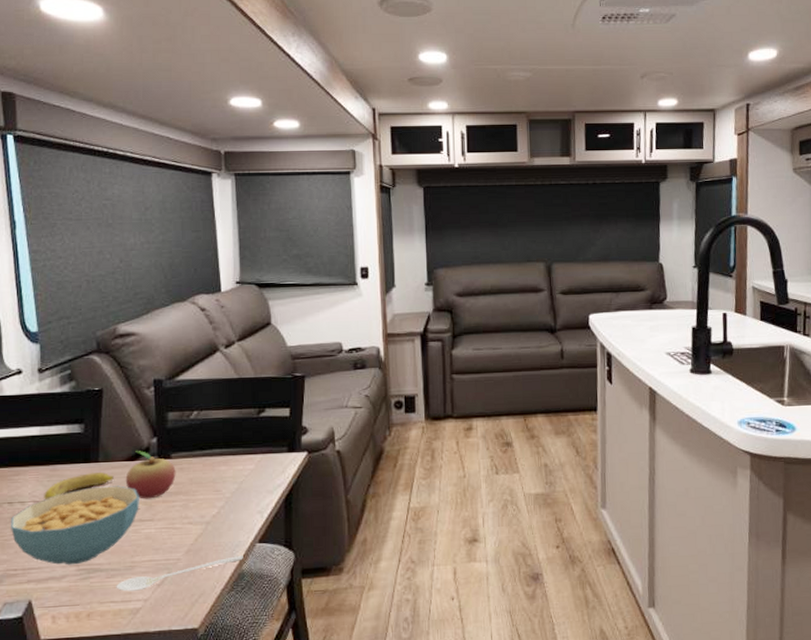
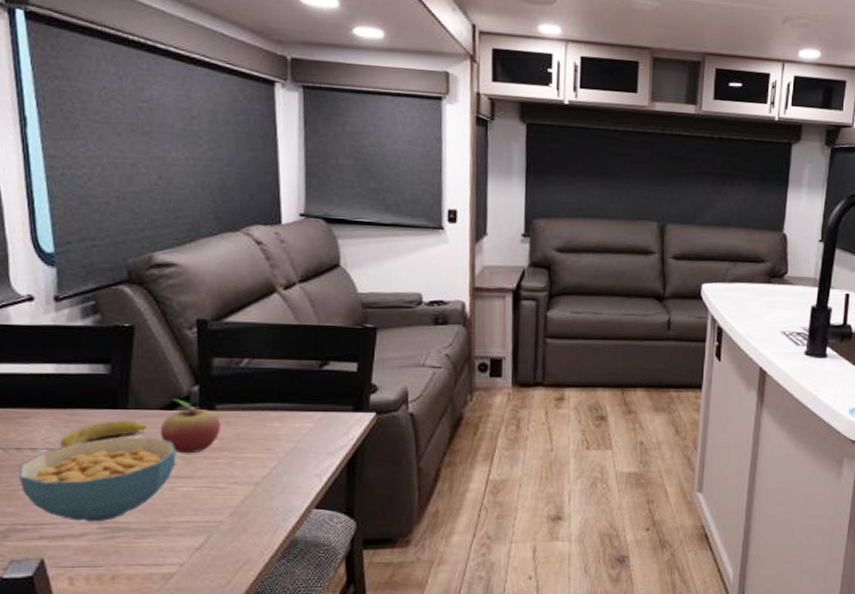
stirrer: present [116,554,243,592] -> none [146,520,297,554]

